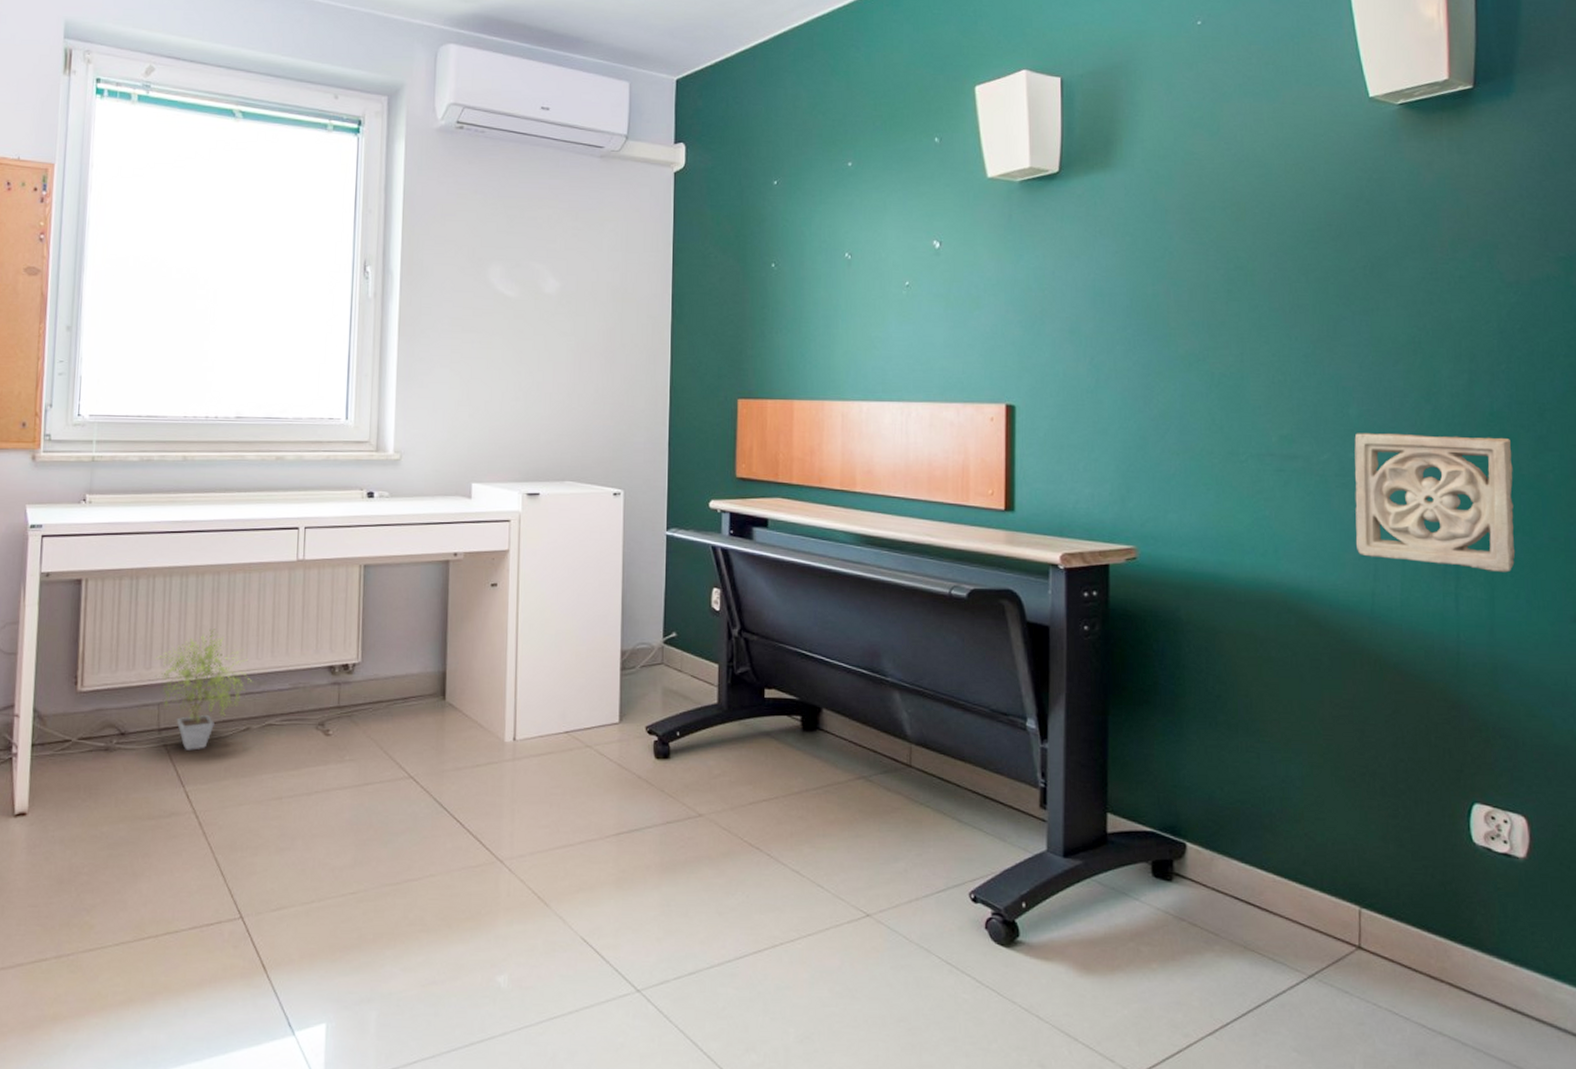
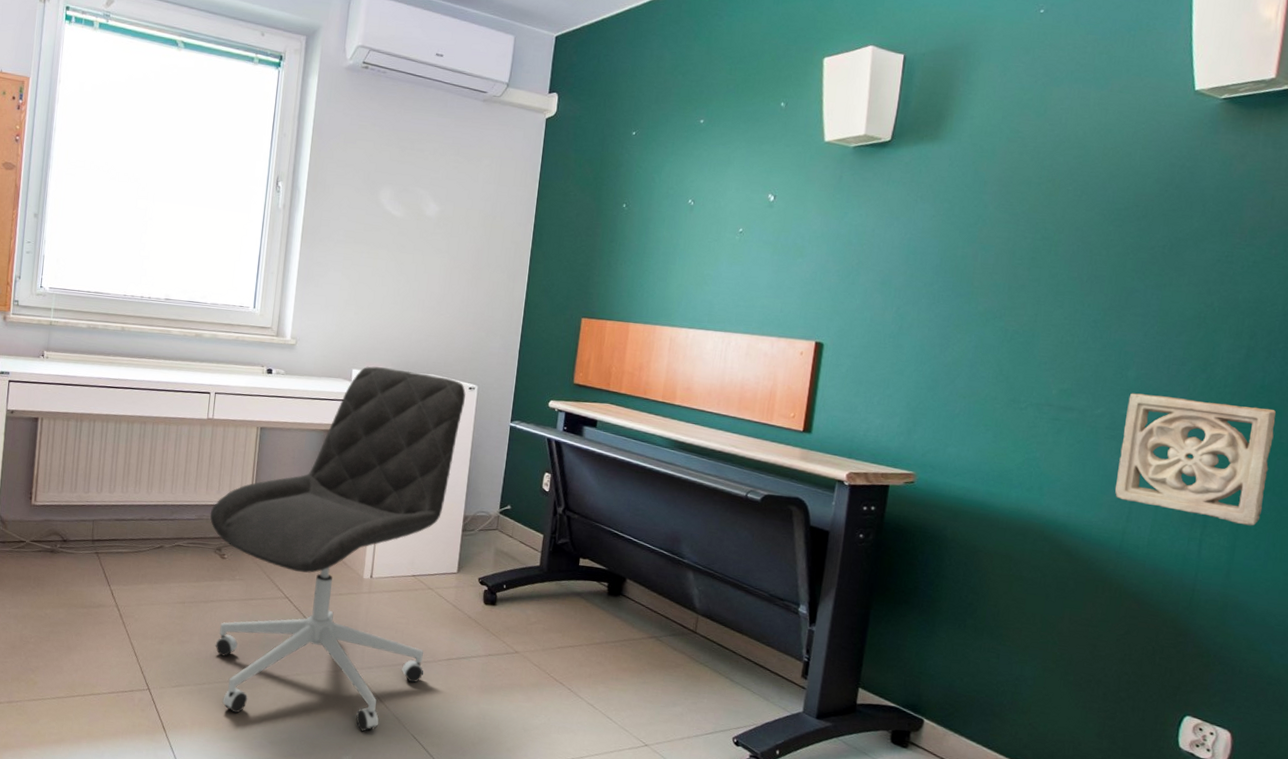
potted plant: present [153,629,251,750] -> none [90,466,166,559]
office chair: none [307,478,611,941] -> present [210,366,467,732]

